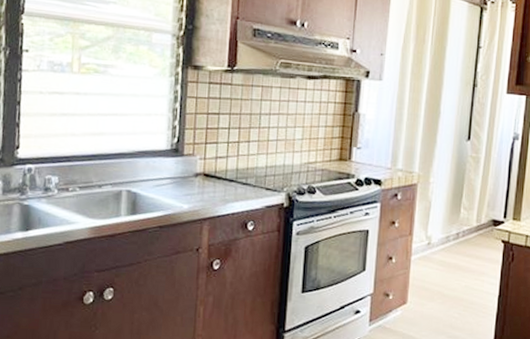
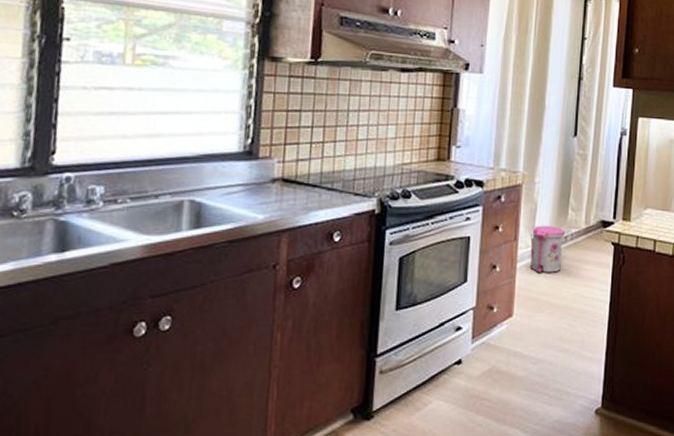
trash can: none [423,222,458,266] -> present [529,225,566,274]

